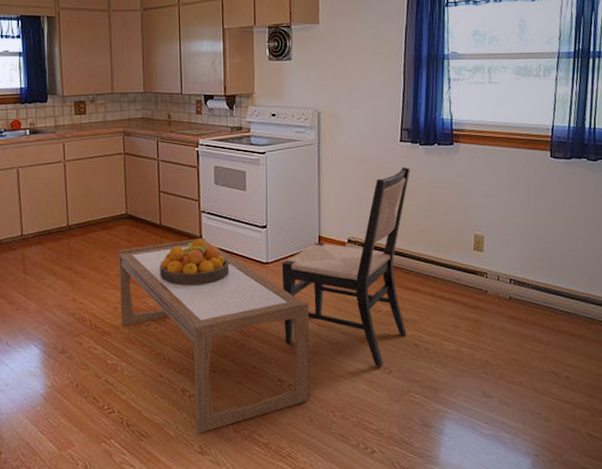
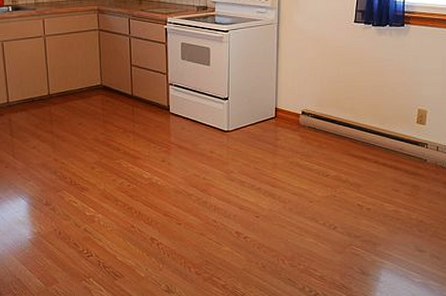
coffee table: present [118,237,310,434] -> none [94,107,265,276]
fruit bowl: present [160,239,230,286] -> none [131,108,194,150]
chair: present [282,167,410,367] -> none [242,46,362,223]

